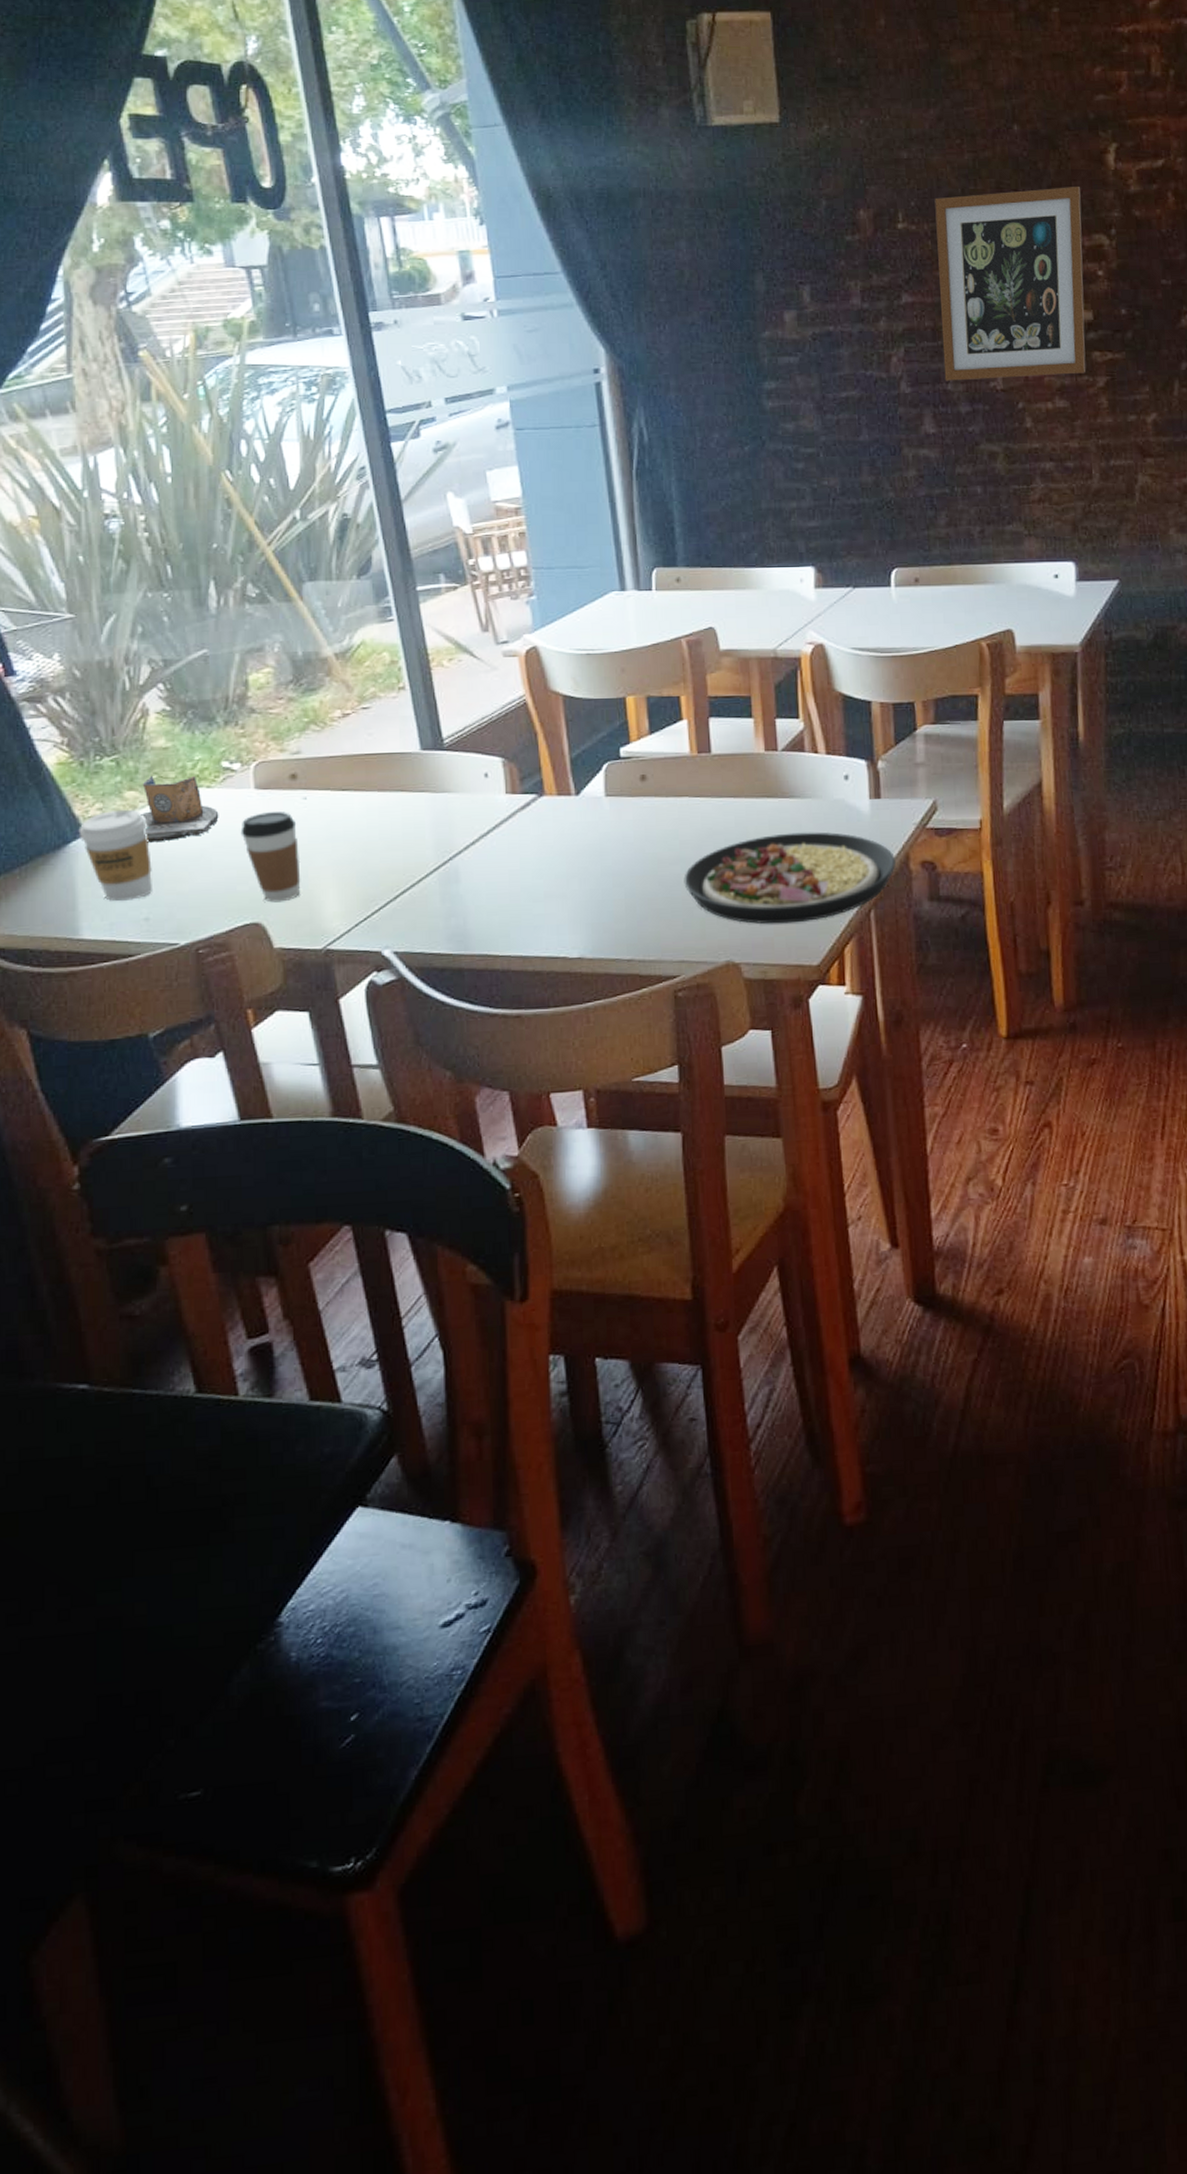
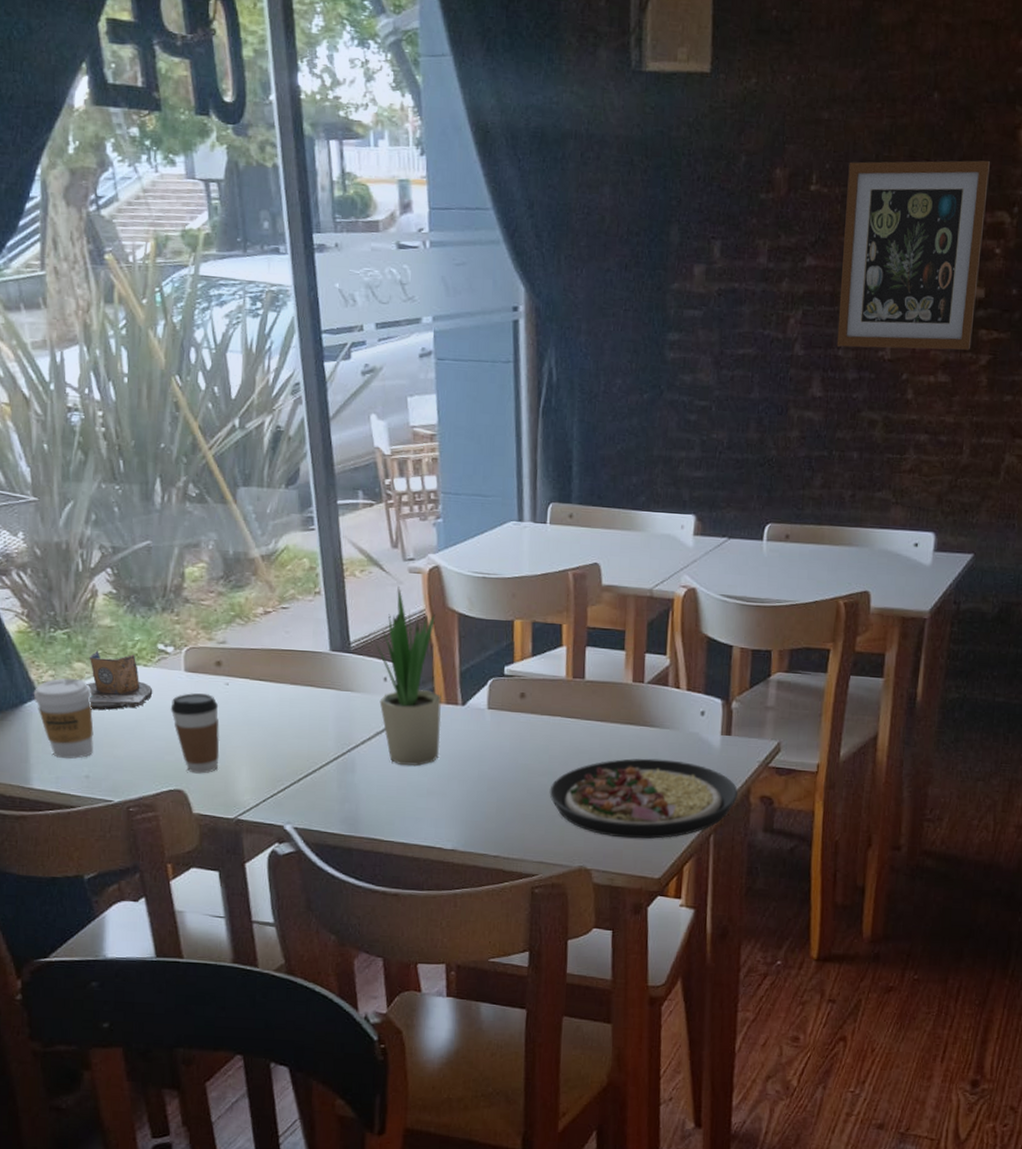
potted plant: none [472,673,555,869] -> present [376,586,441,767]

